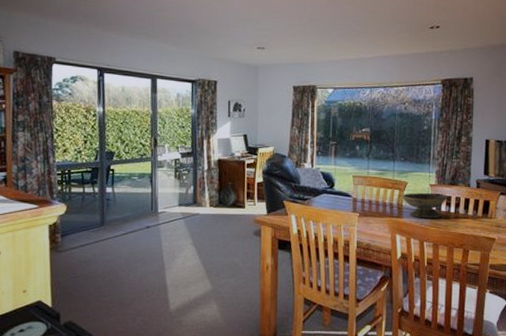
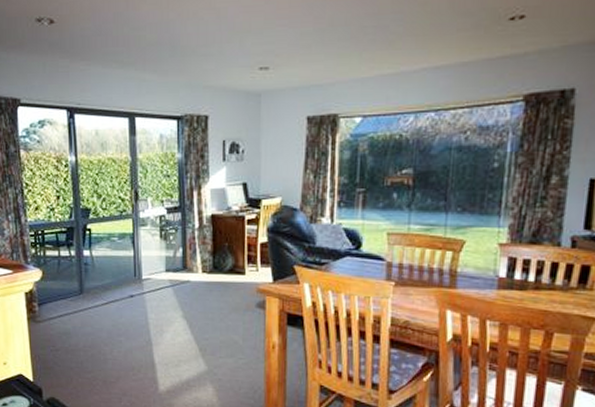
decorative bowl: present [401,192,447,219] -> none [456,254,525,290]

